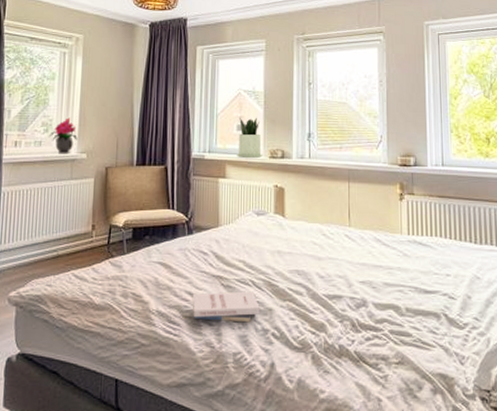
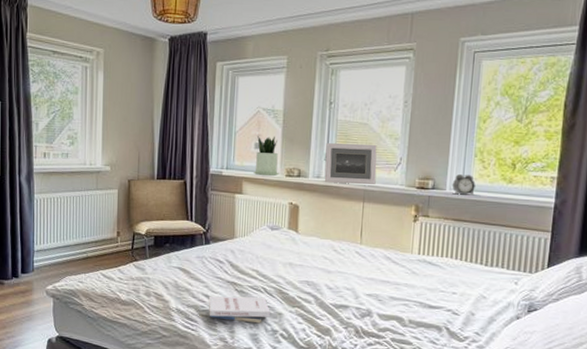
potted flower: present [48,117,77,154] -> none [74,131,101,167]
picture frame: none [308,122,359,164] -> present [324,143,377,185]
alarm clock: none [432,149,455,171] -> present [452,173,476,196]

